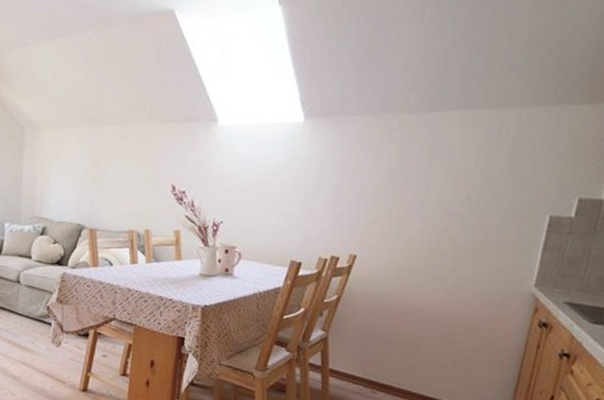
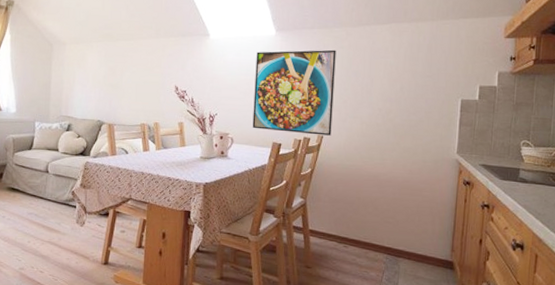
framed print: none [266,143,384,256] -> present [252,49,336,136]

